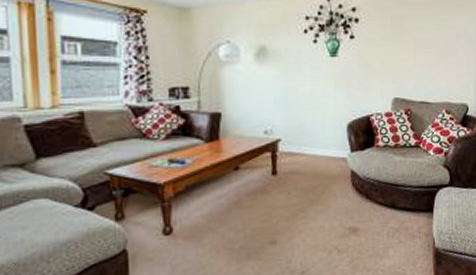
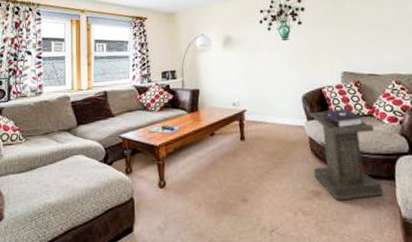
lectern: none [353,138,420,237] -> present [309,108,383,201]

